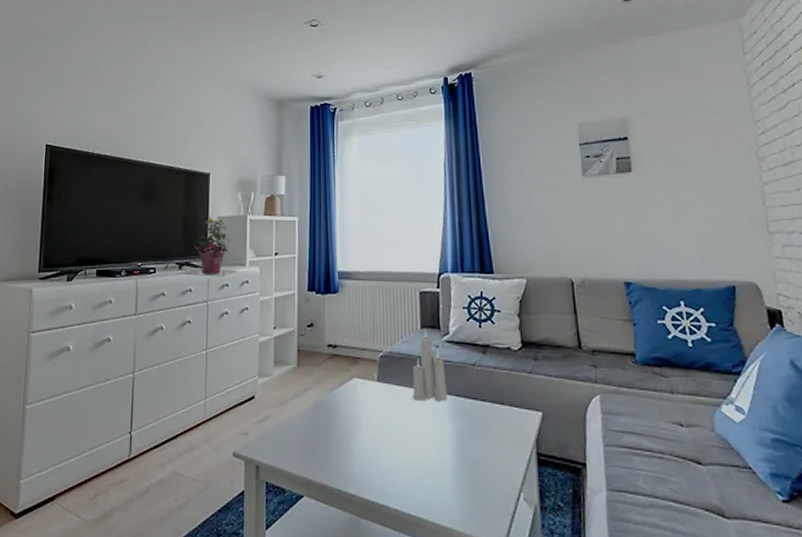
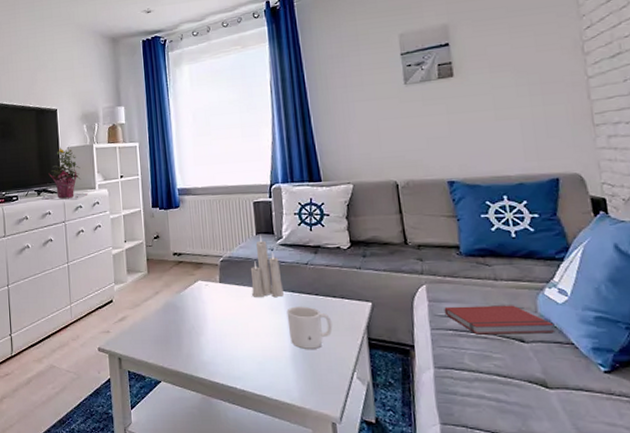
mug: none [450,413,499,463] -> present [286,306,333,349]
book: none [618,420,733,455] -> present [444,305,555,335]

